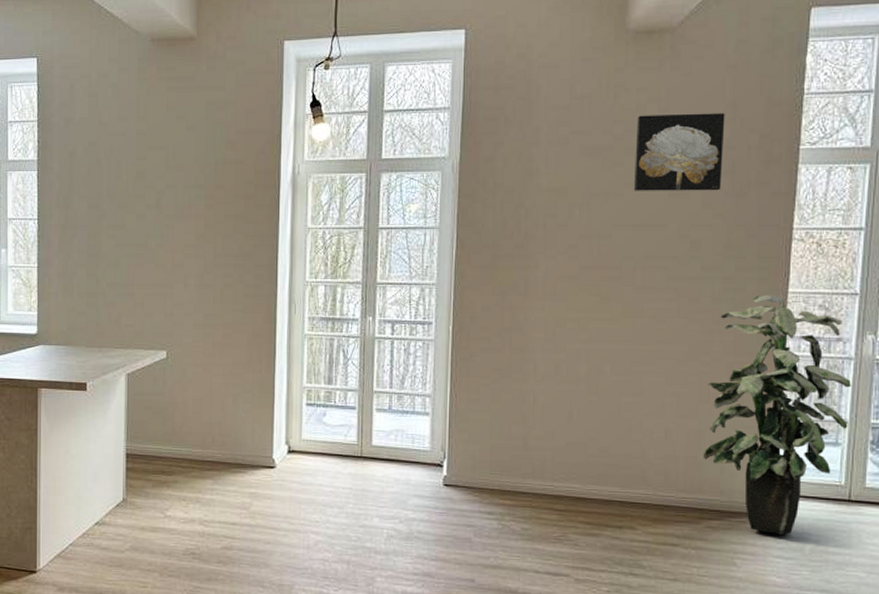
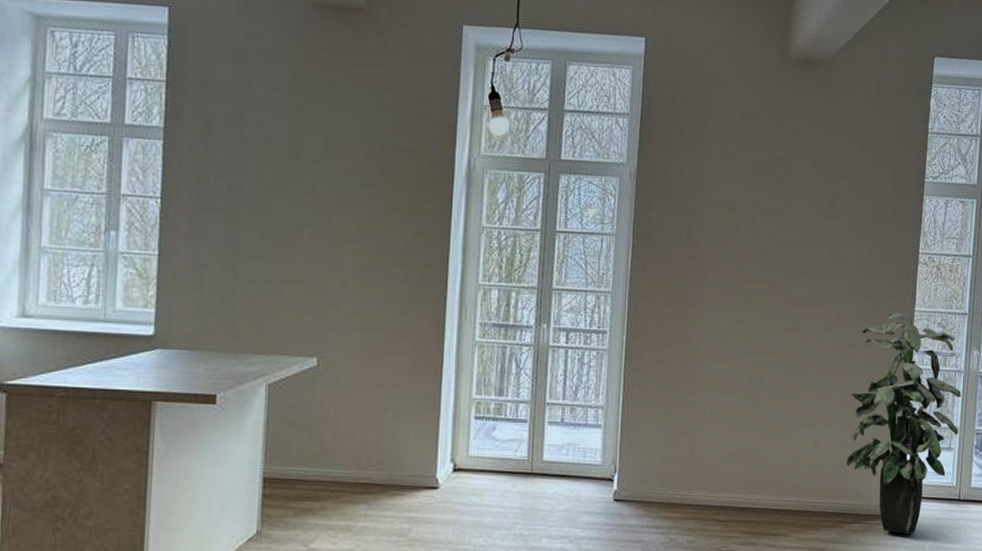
wall art: present [633,113,725,191] -> none [792,139,868,215]

